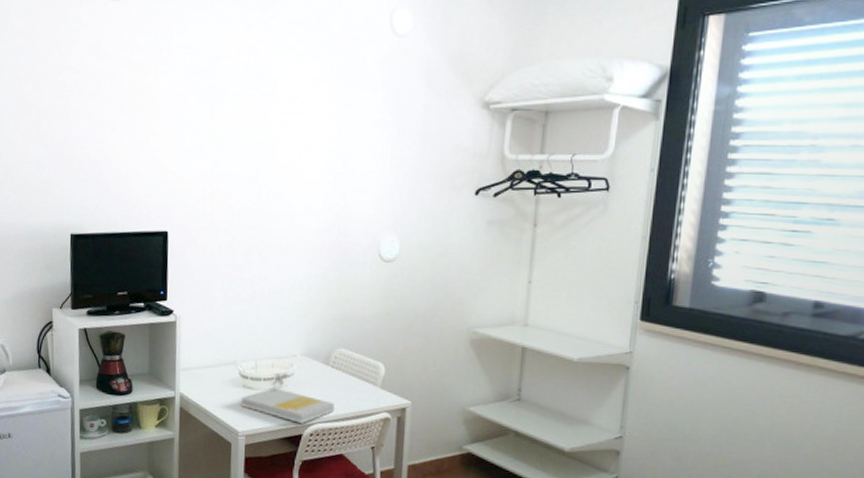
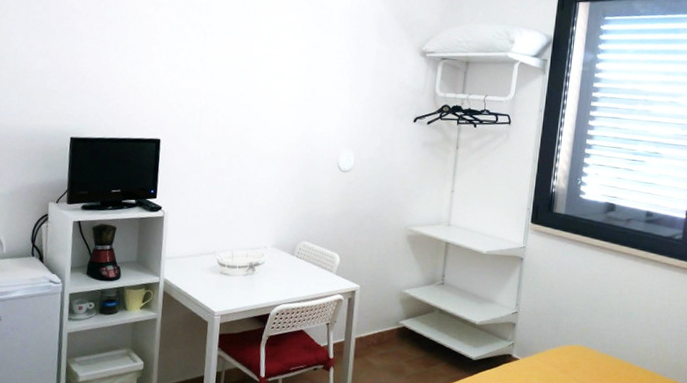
book: present [241,388,334,424] -> none [218,274,297,304]

